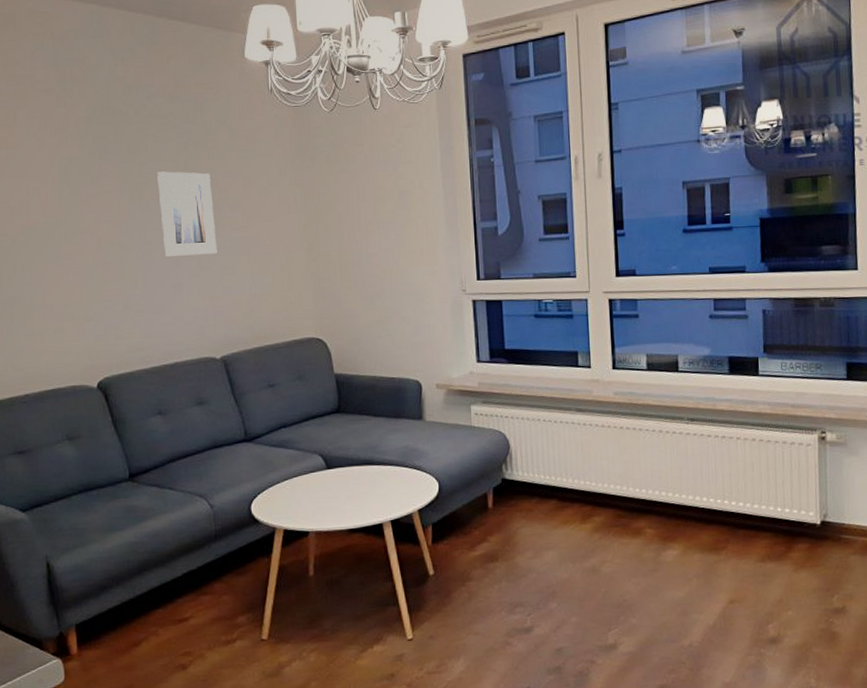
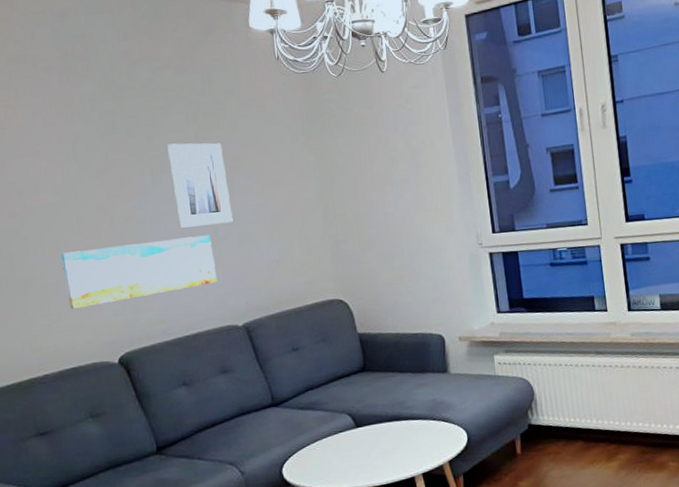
wall art: none [47,265,199,331] -> present [60,235,218,309]

